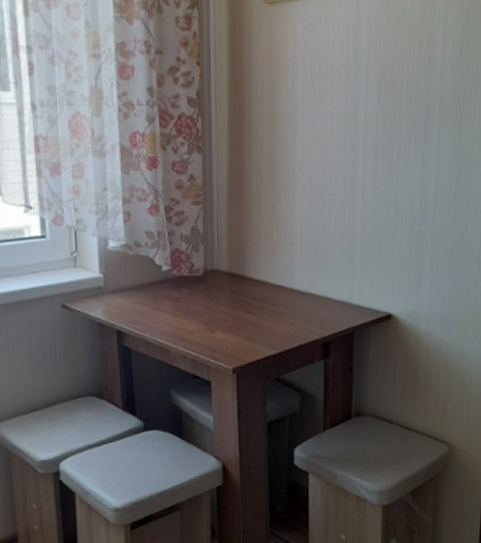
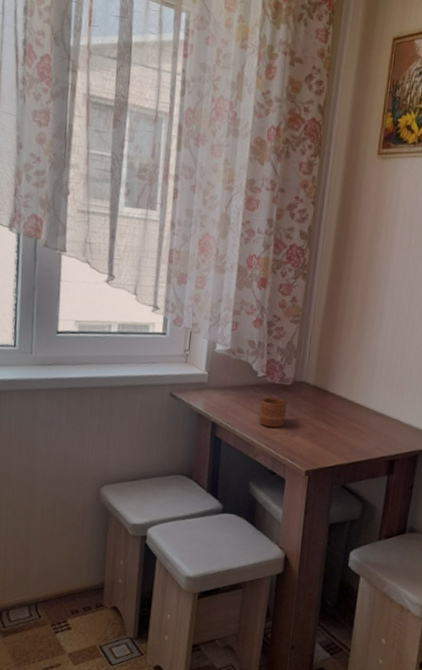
mug: none [171,292,202,327] -> present [259,397,289,428]

